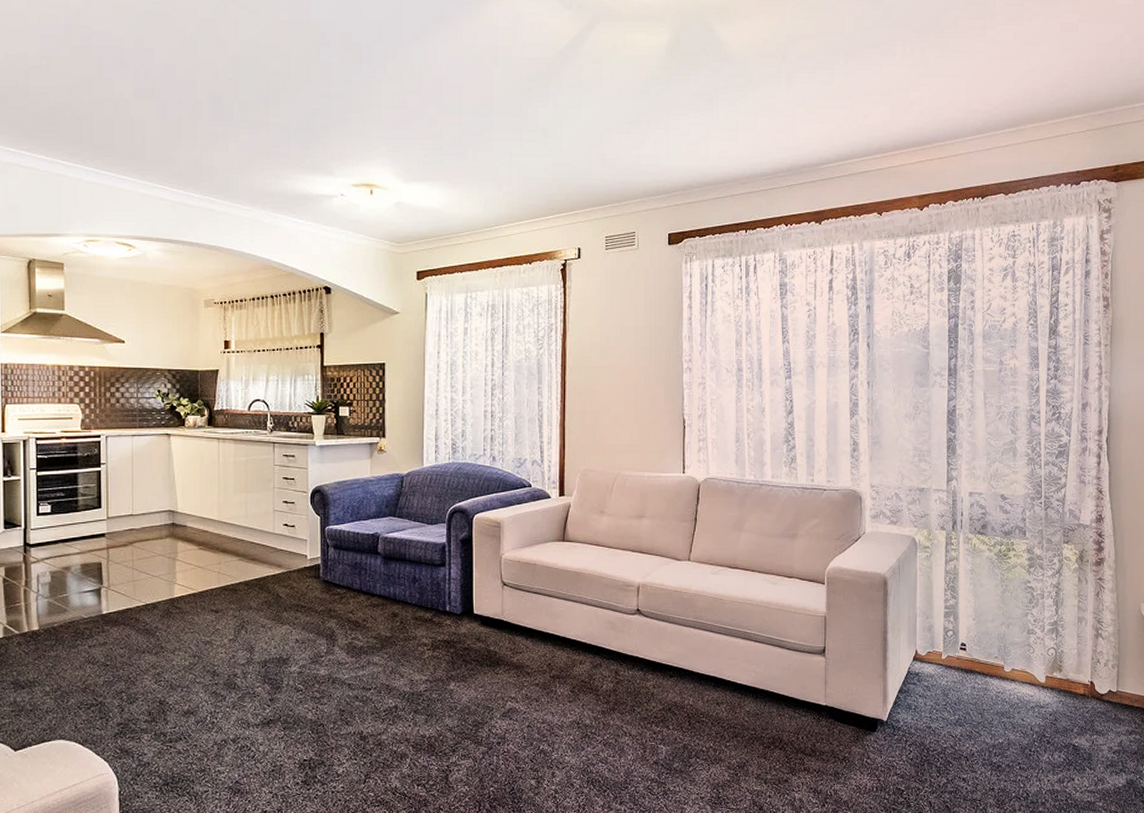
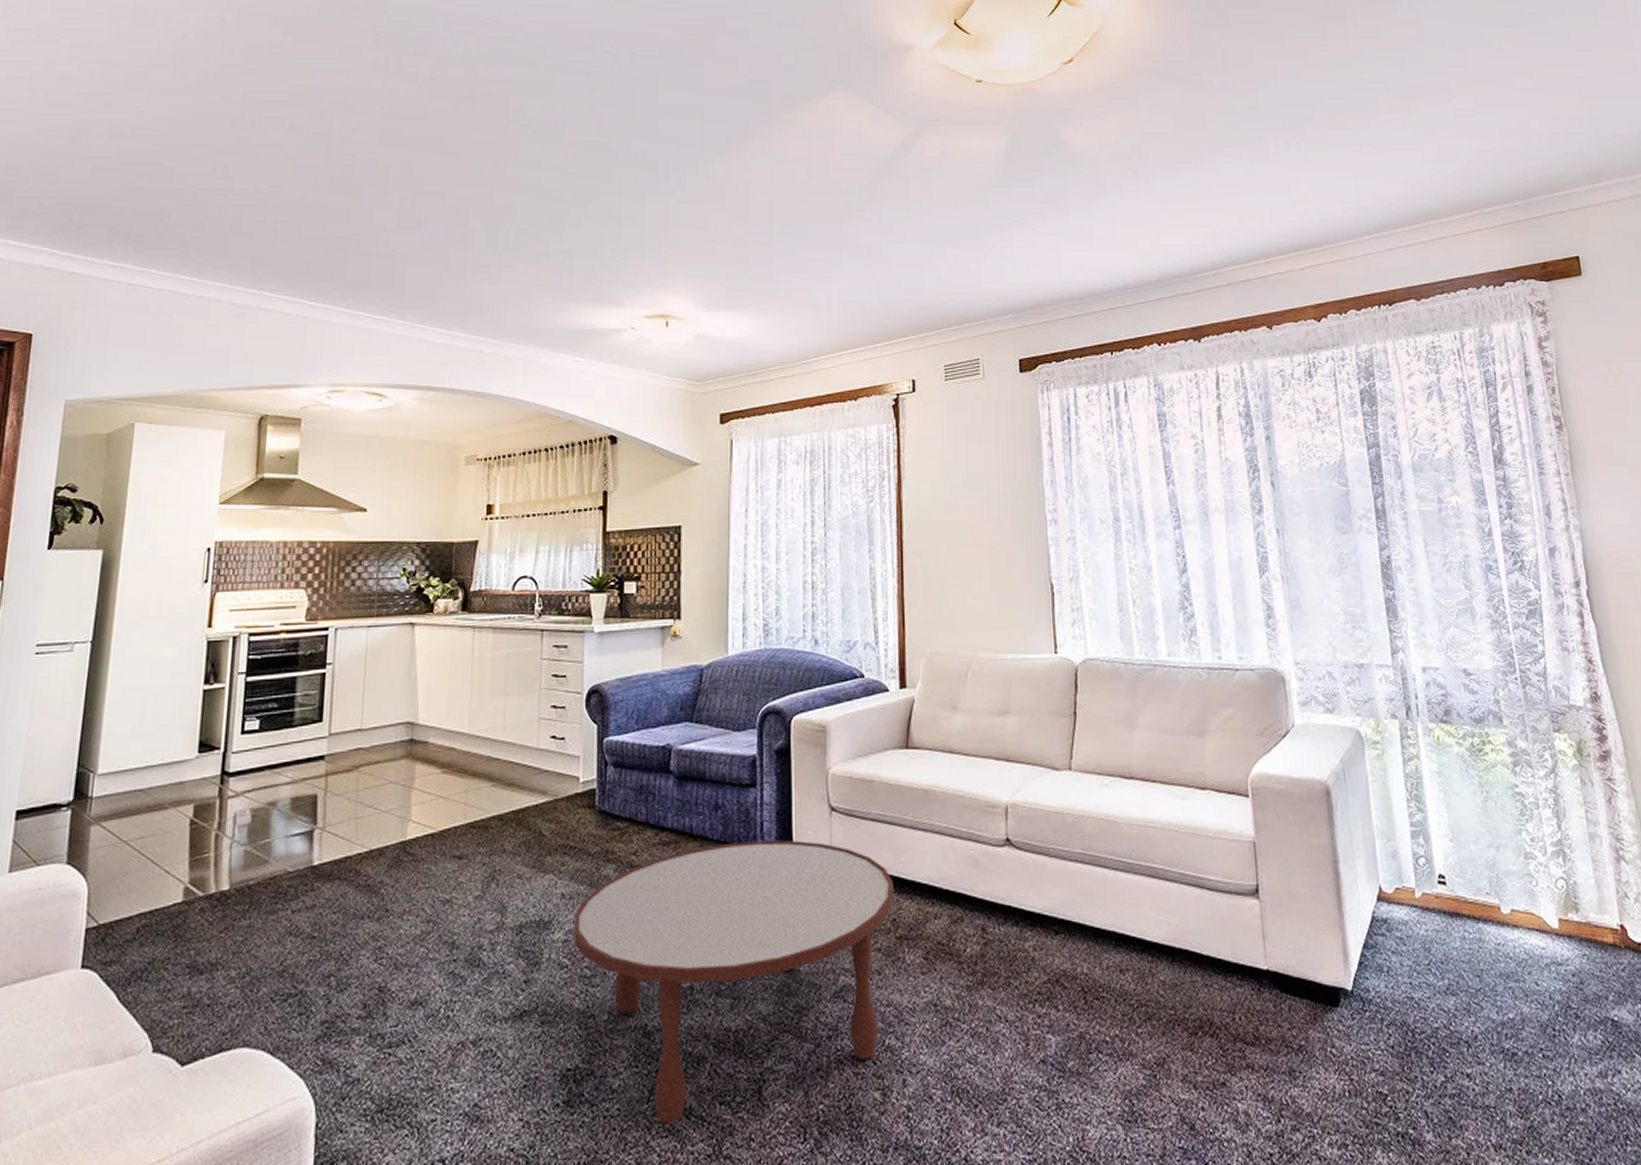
coffee table: none [306,605,550,798] -> present [574,840,894,1125]

